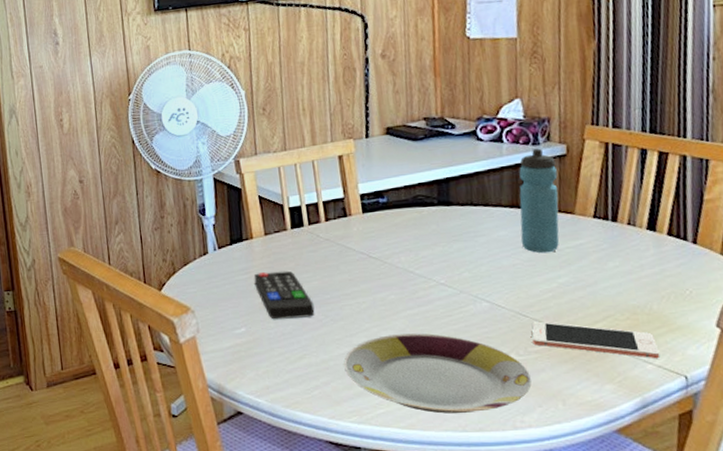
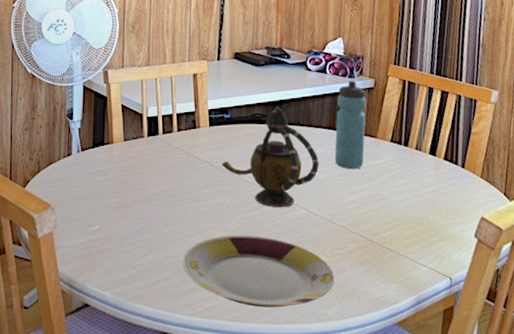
remote control: present [253,270,315,320] -> none [111,174,162,219]
teapot: none [380,184,502,302] -> present [221,106,319,208]
cell phone: present [532,321,660,359] -> none [337,228,433,263]

